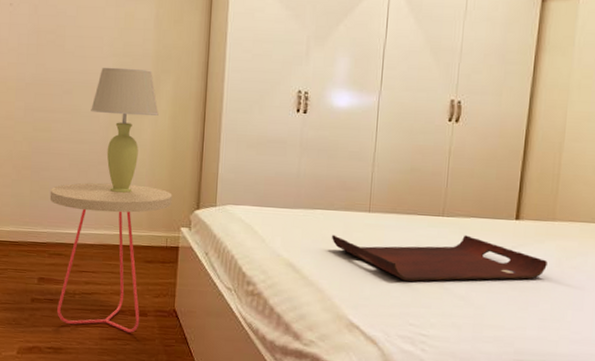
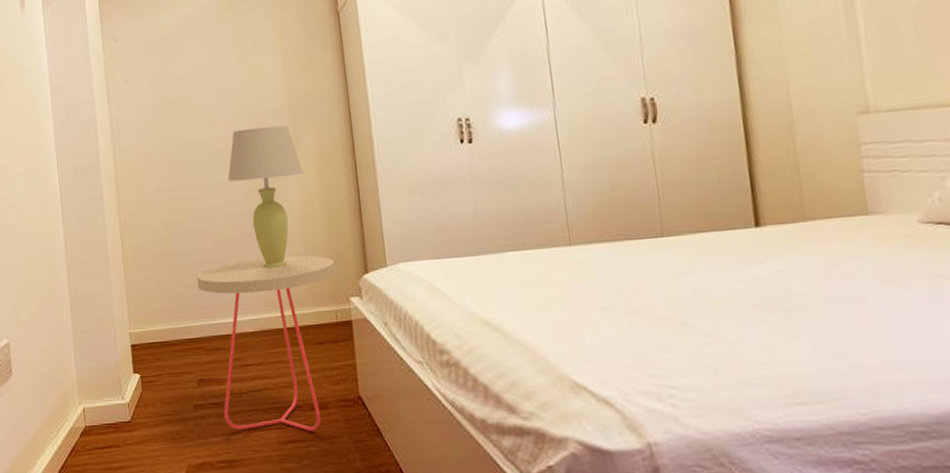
serving tray: present [331,235,547,282] -> none [529,255,811,324]

